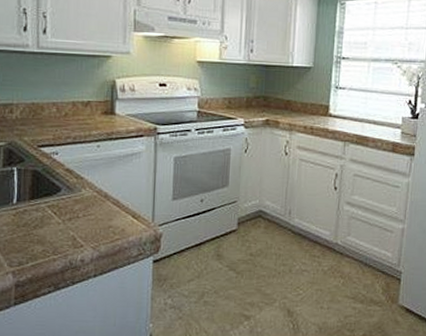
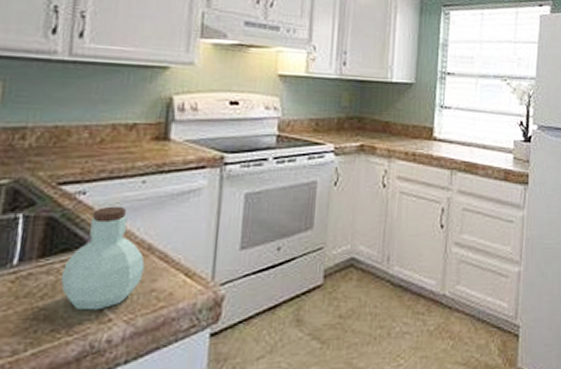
jar: none [46,163,103,239] -> present [60,206,145,311]

